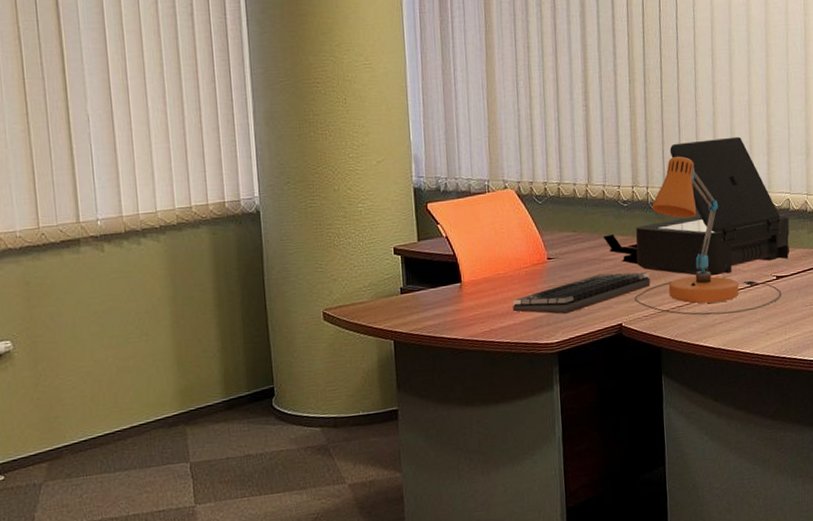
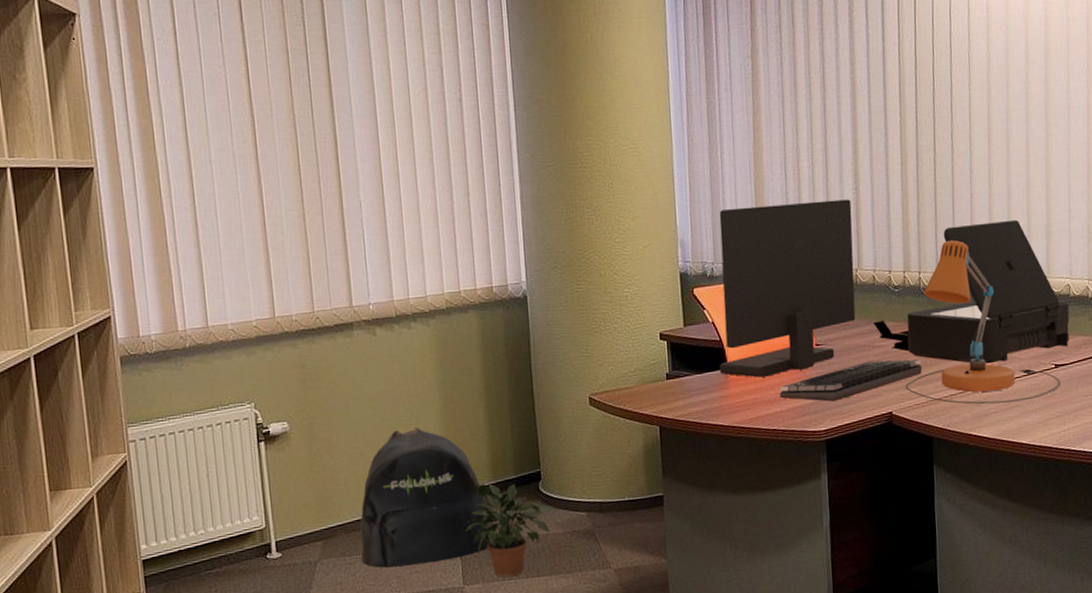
backpack: none [86,345,224,489] -> present [359,427,492,568]
potted plant: none [197,399,290,496] -> present [465,482,556,578]
computer monitor: none [452,116,586,291] -> present [719,199,856,378]

